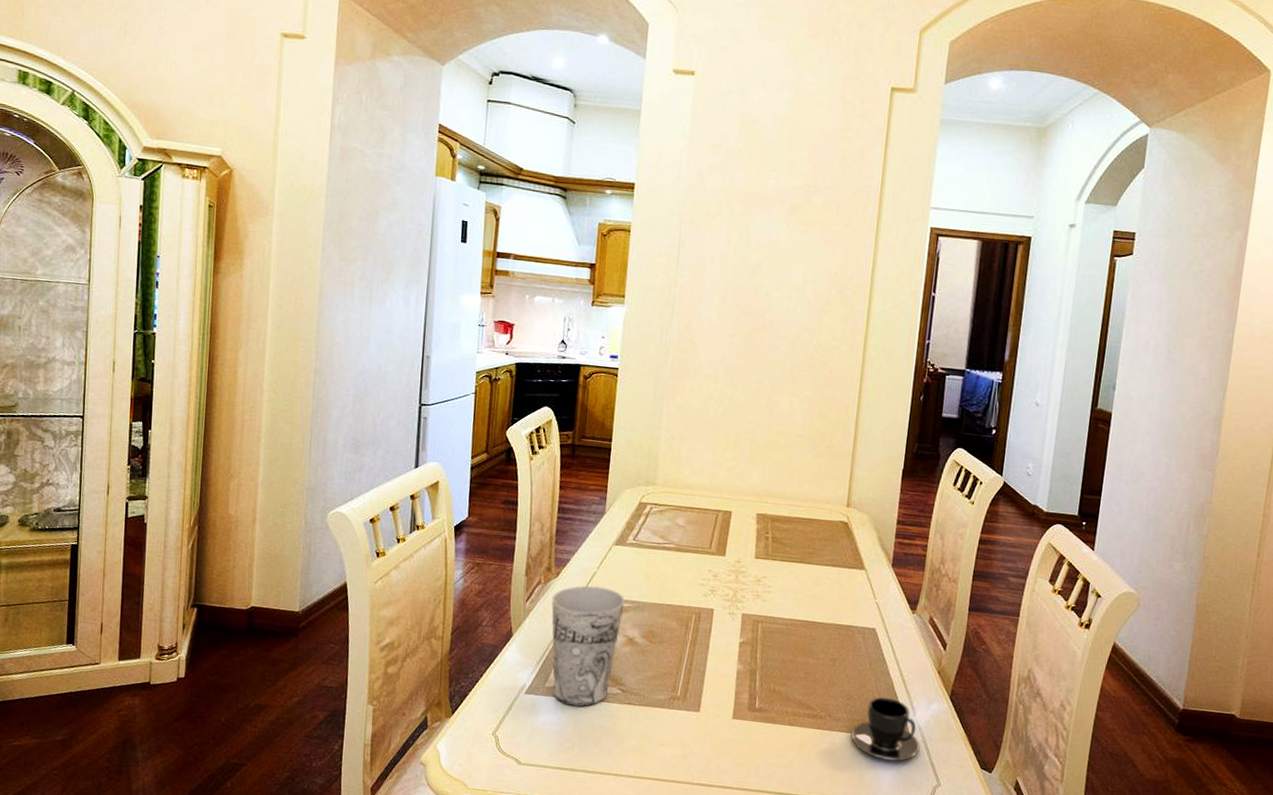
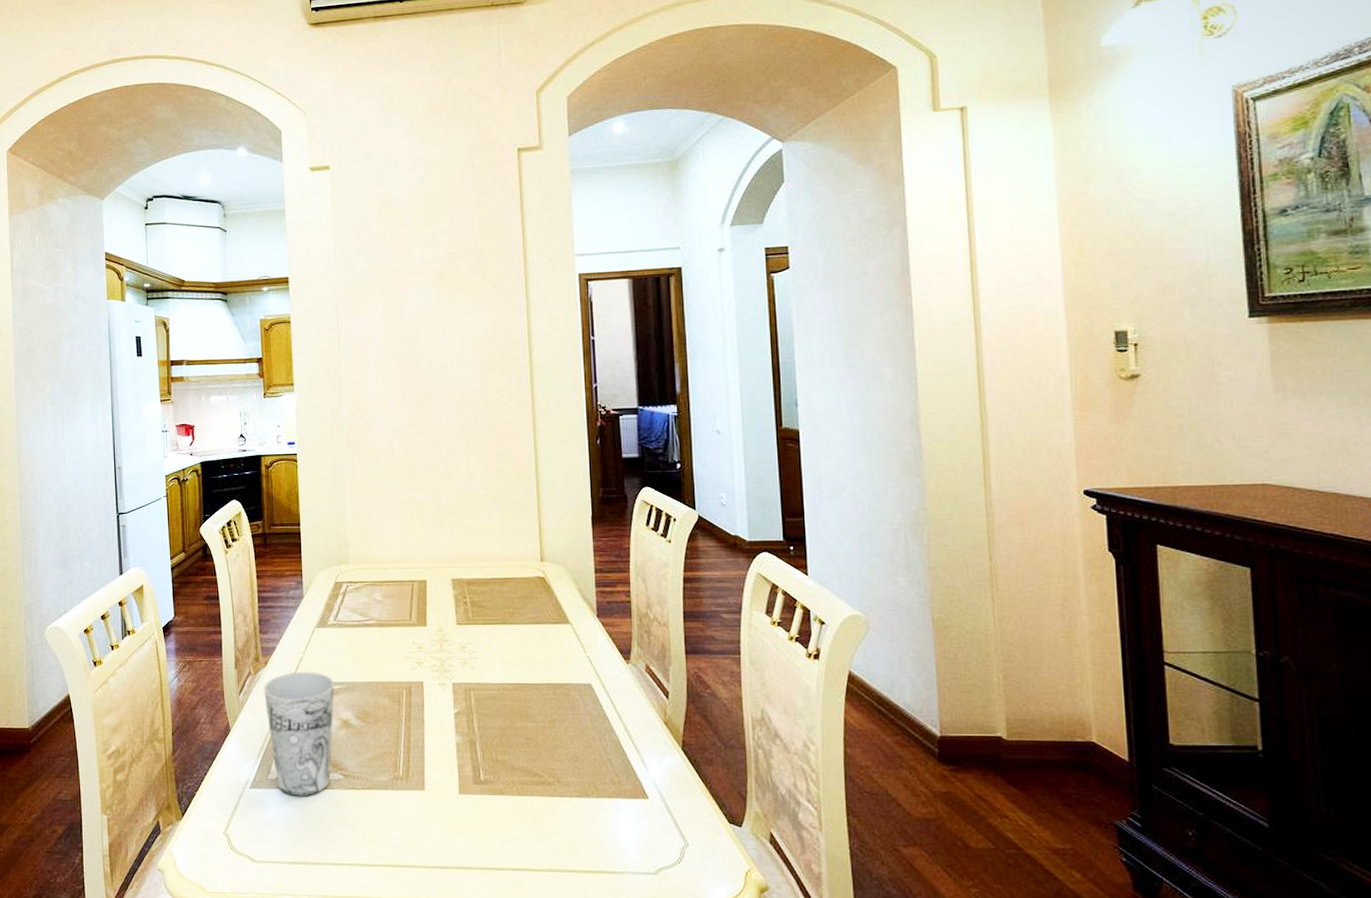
teacup: present [851,697,920,761] -> none [584,755,660,823]

